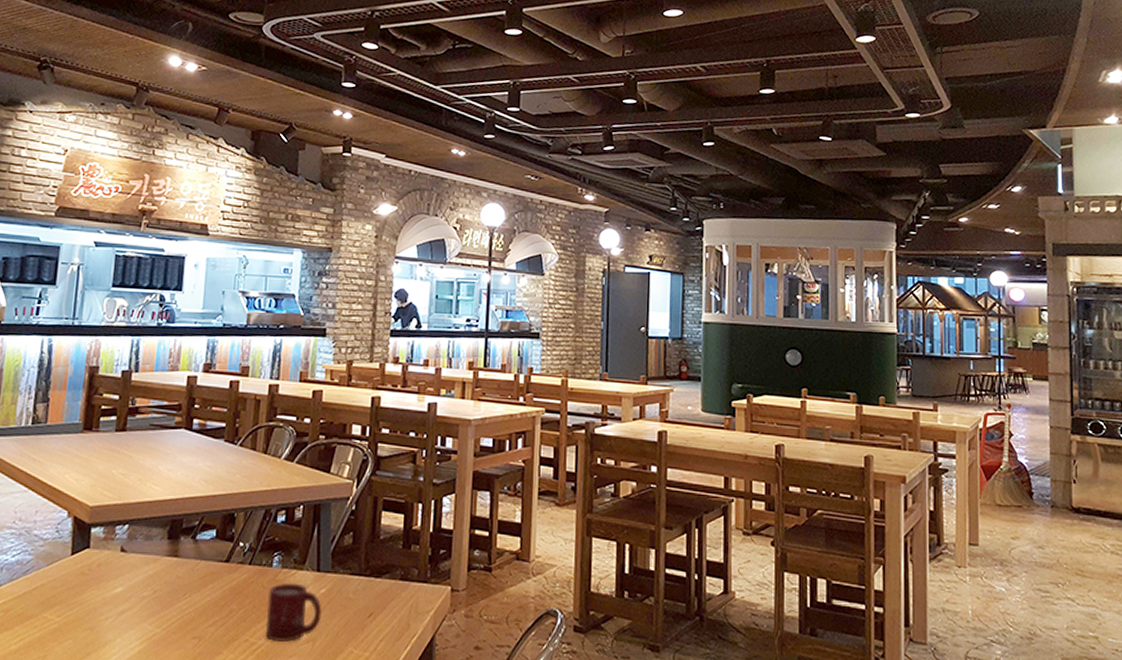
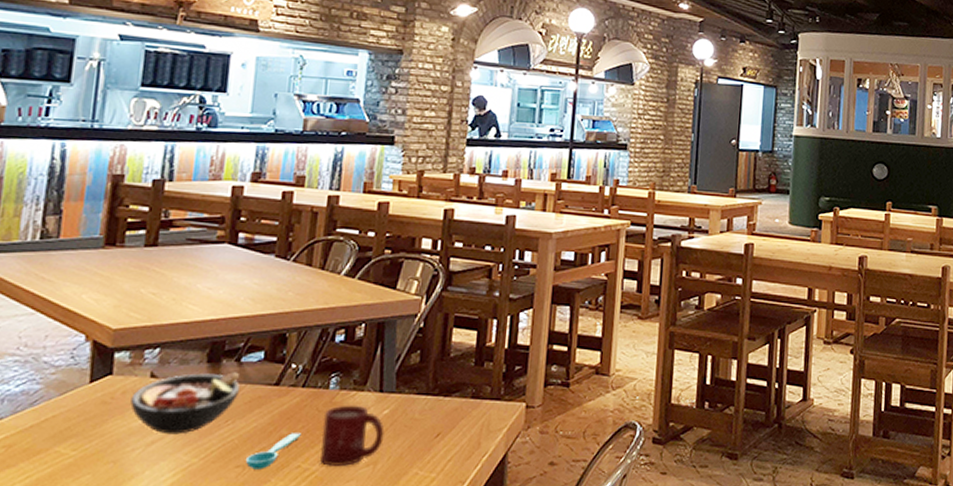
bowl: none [104,548,196,606] -> present [130,372,241,435]
spoon: none [200,608,248,642] -> present [245,433,301,470]

